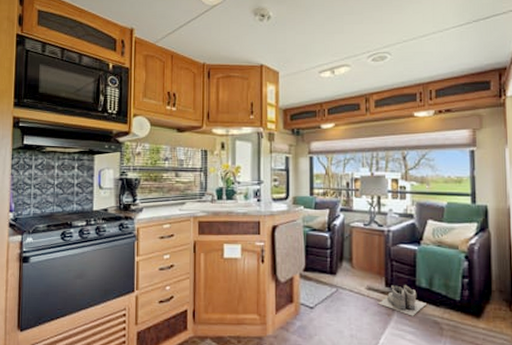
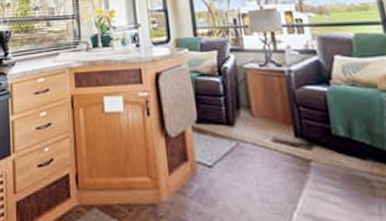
boots: present [378,284,426,316] -> none [289,133,349,173]

